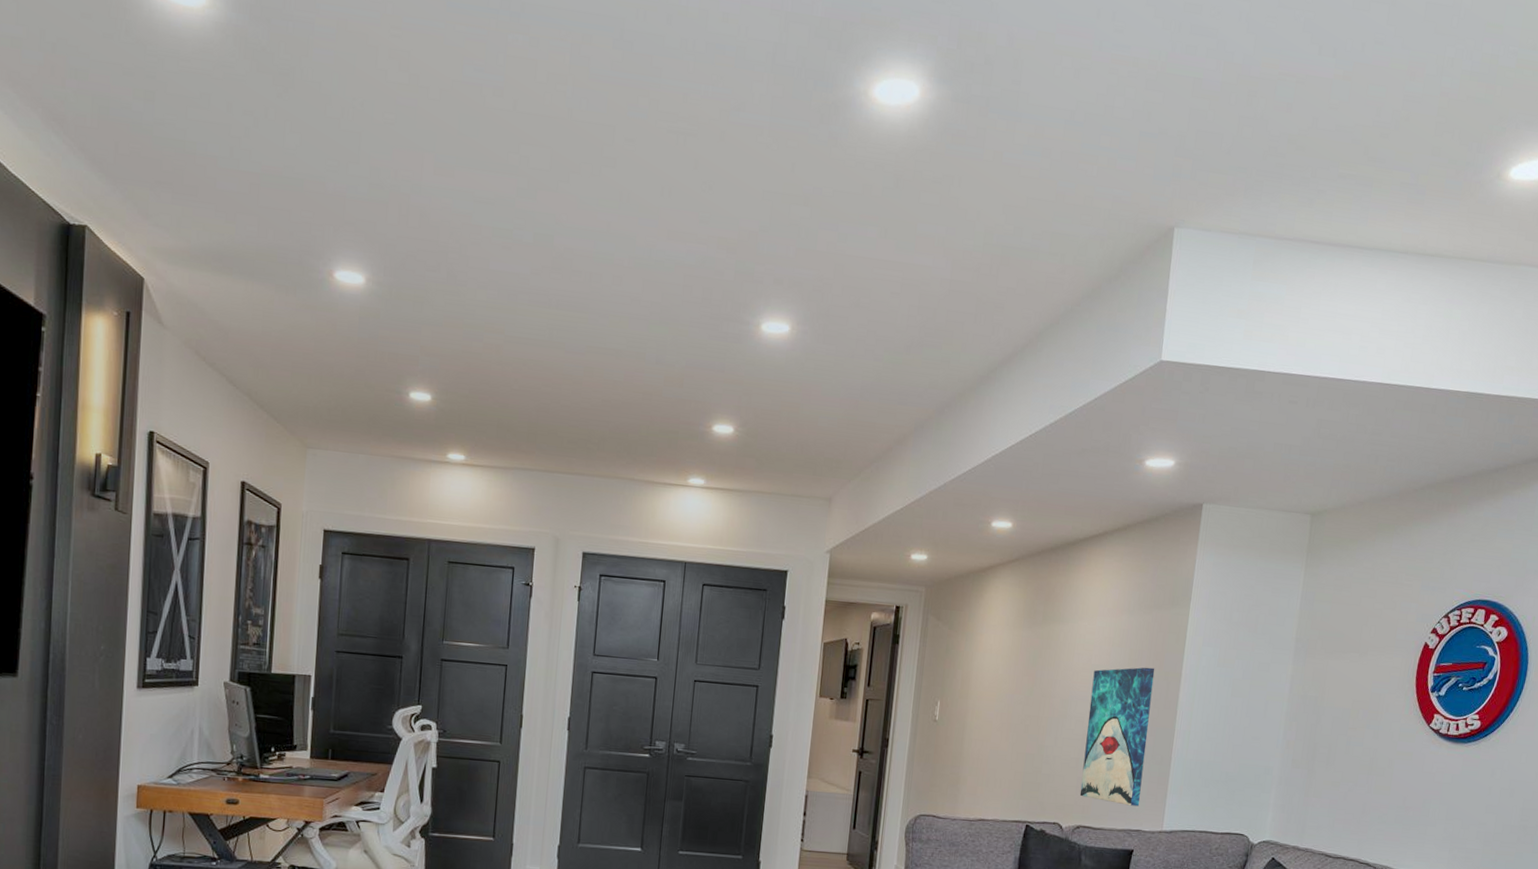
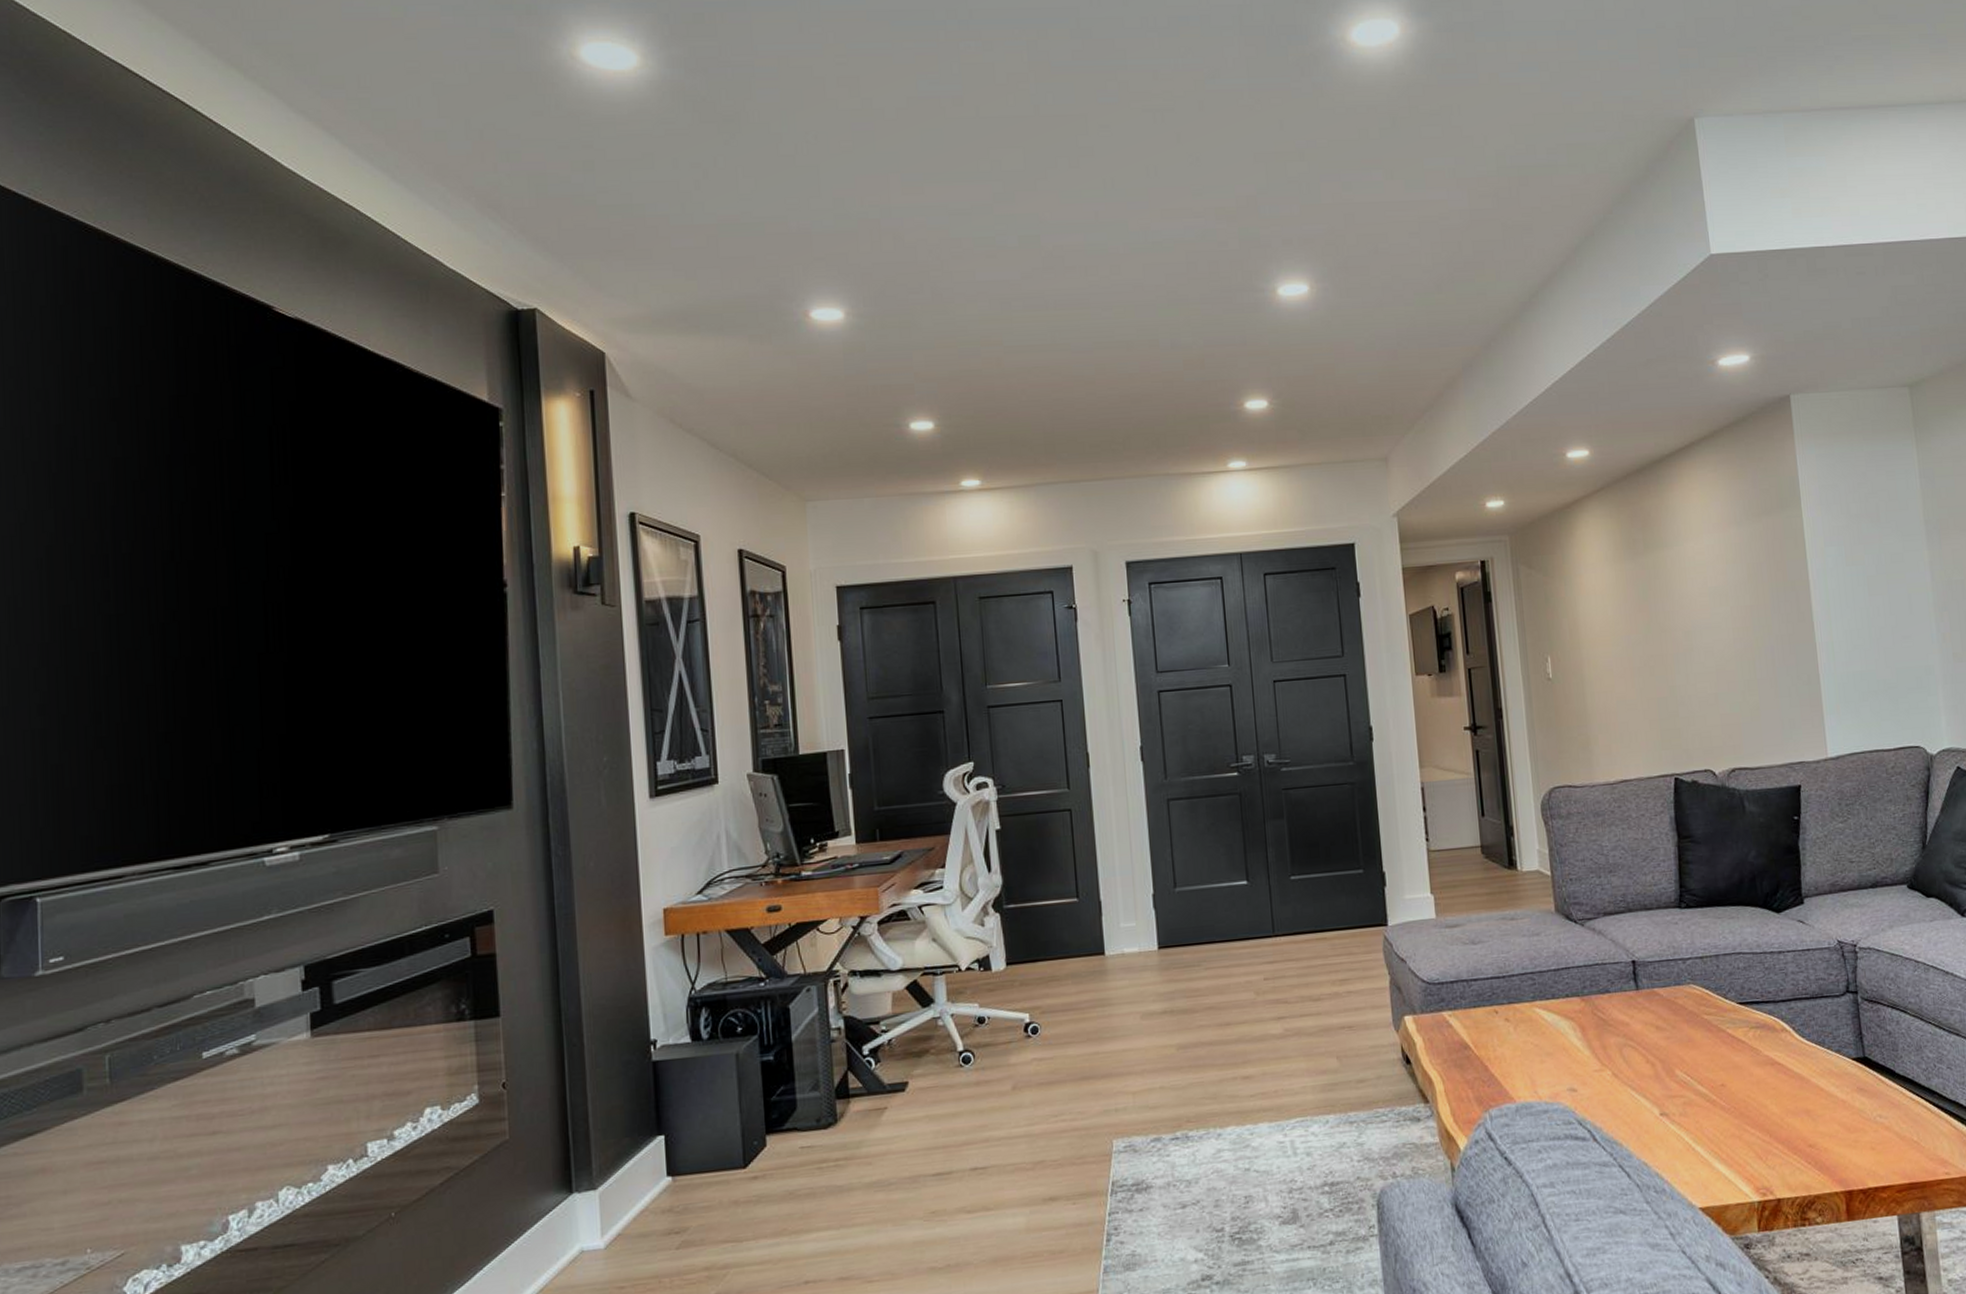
wall art: present [1079,667,1155,806] -> none [1712,579,1796,737]

